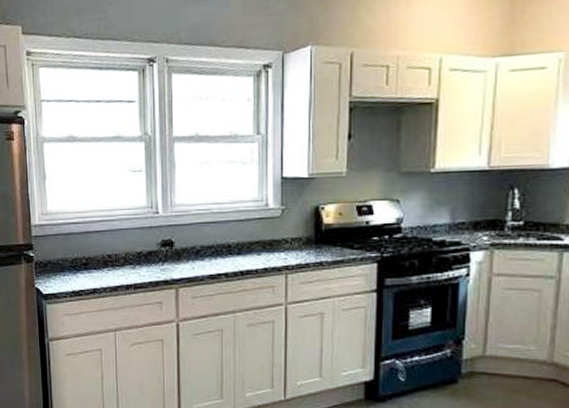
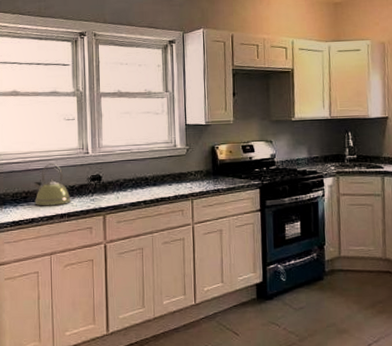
kettle: none [94,224,138,275] -> present [33,163,71,206]

